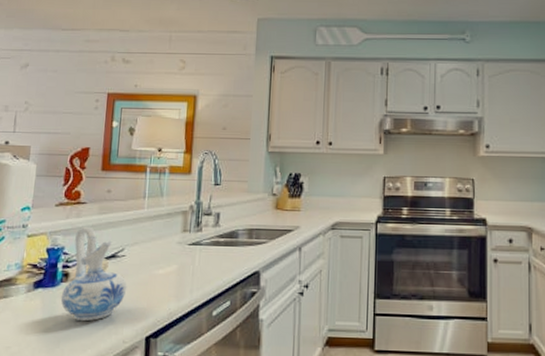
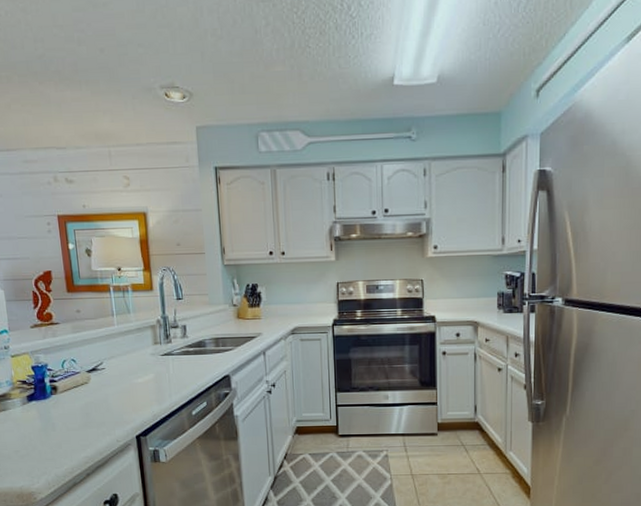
ceramic pitcher: present [60,226,127,322] -> none [54,344,112,427]

